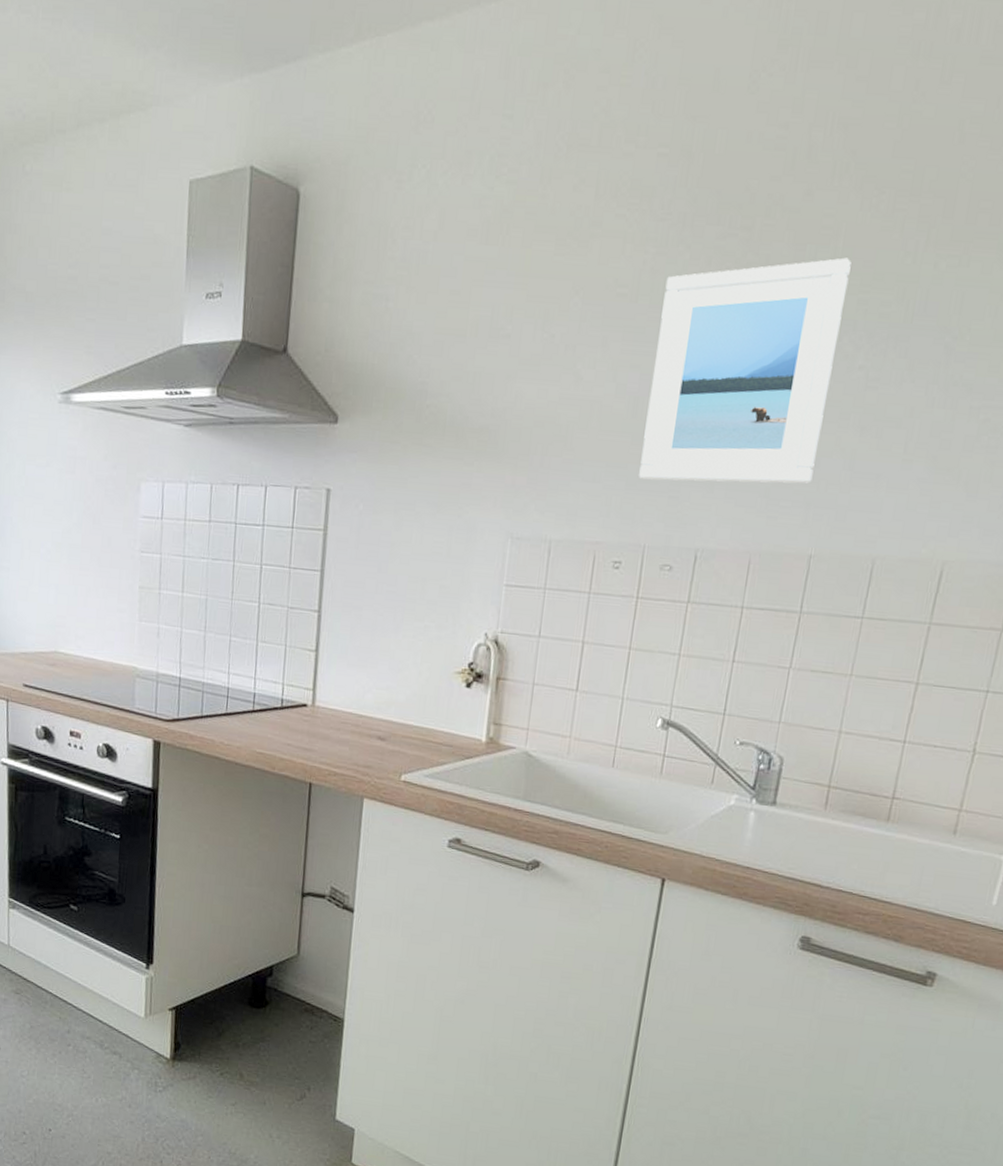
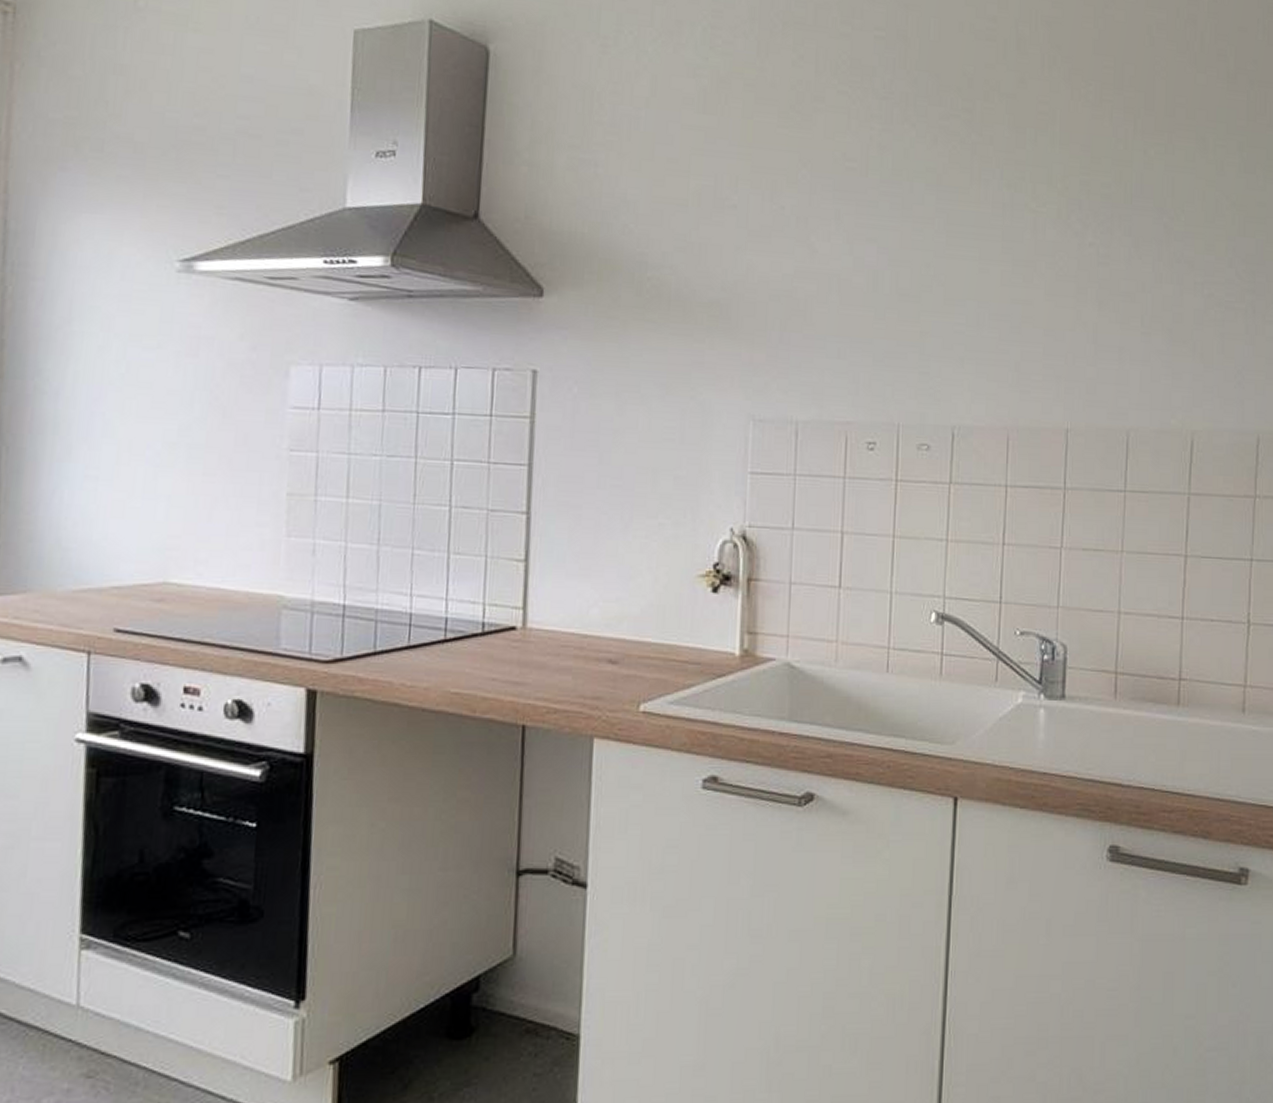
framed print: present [639,257,852,484] -> none [886,141,1069,357]

